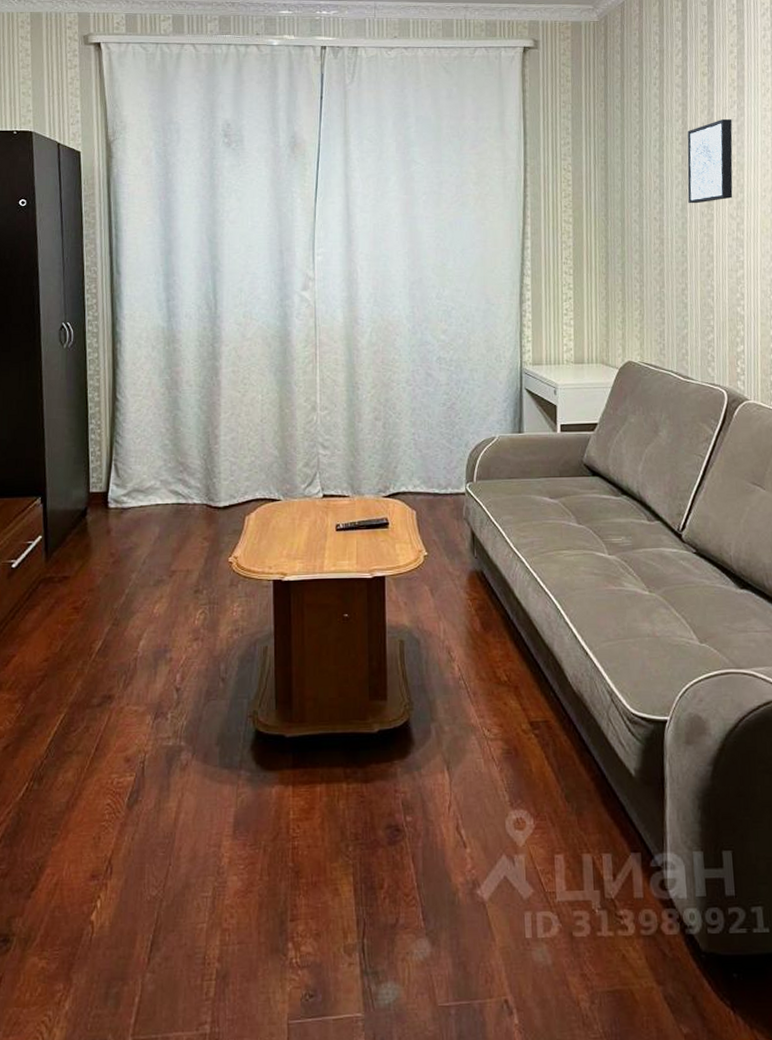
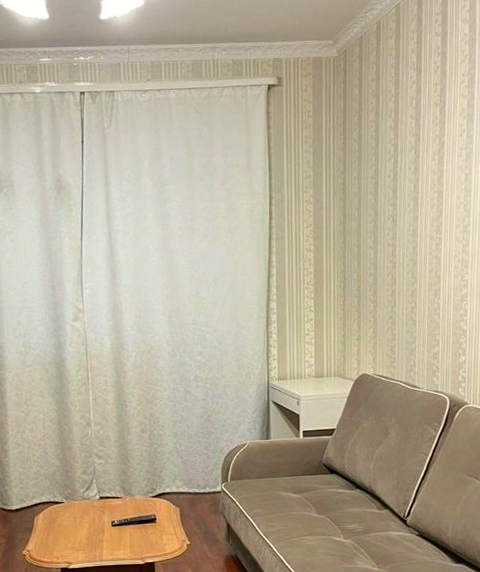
wall art: present [687,118,733,204] -> none [418,147,462,229]

